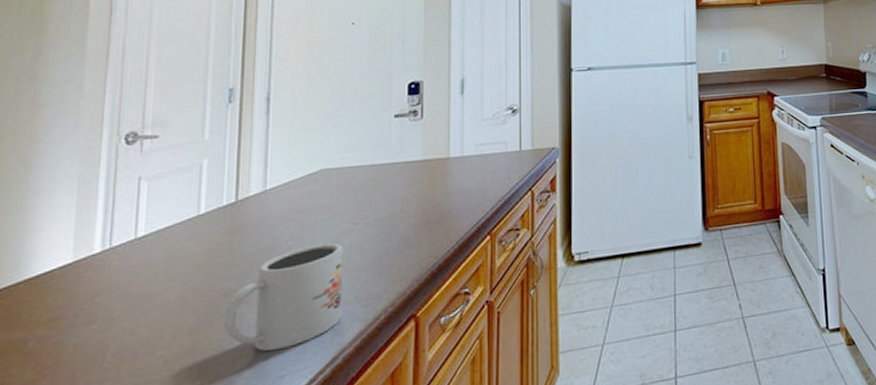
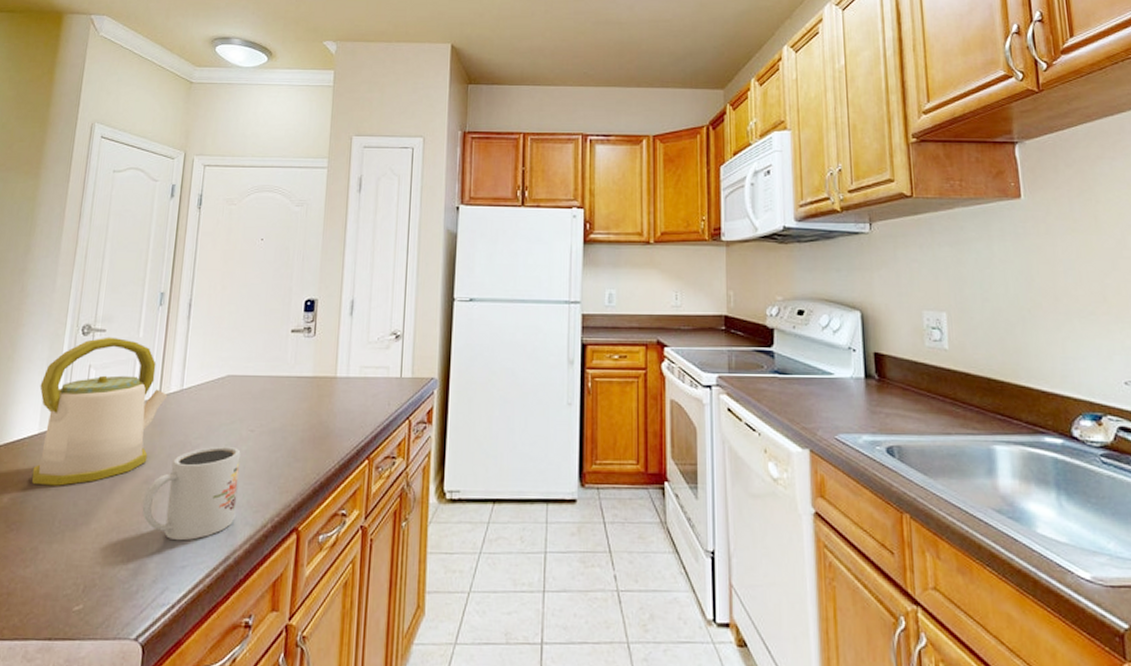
kettle: none [68,143,247,320] -> present [31,337,168,486]

